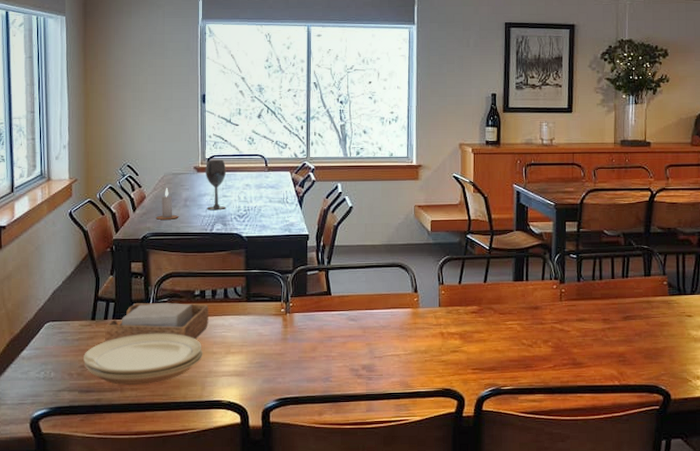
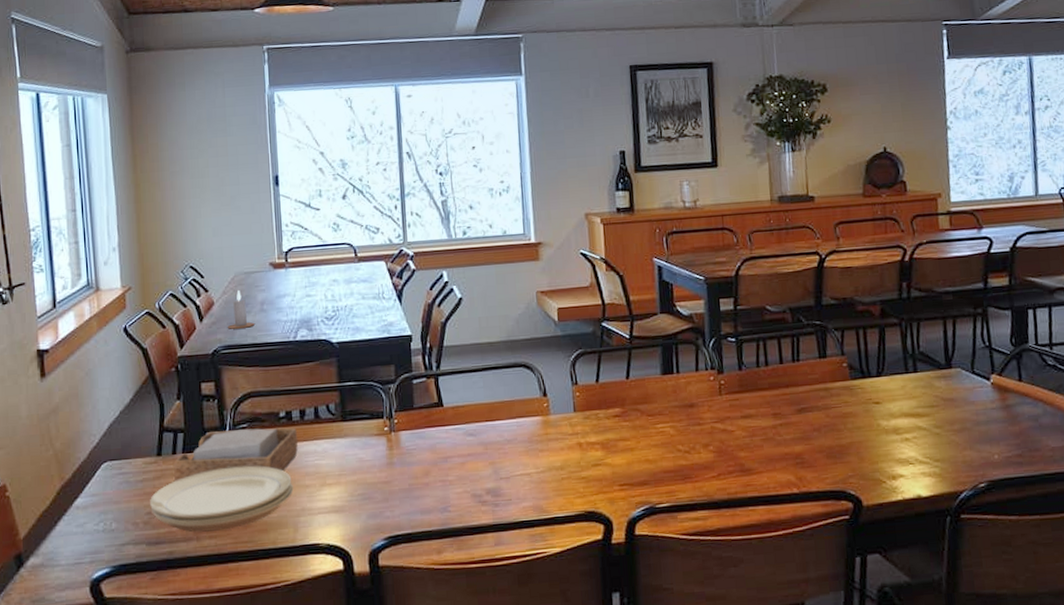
wine glass: present [206,160,227,210] -> none [283,252,311,313]

